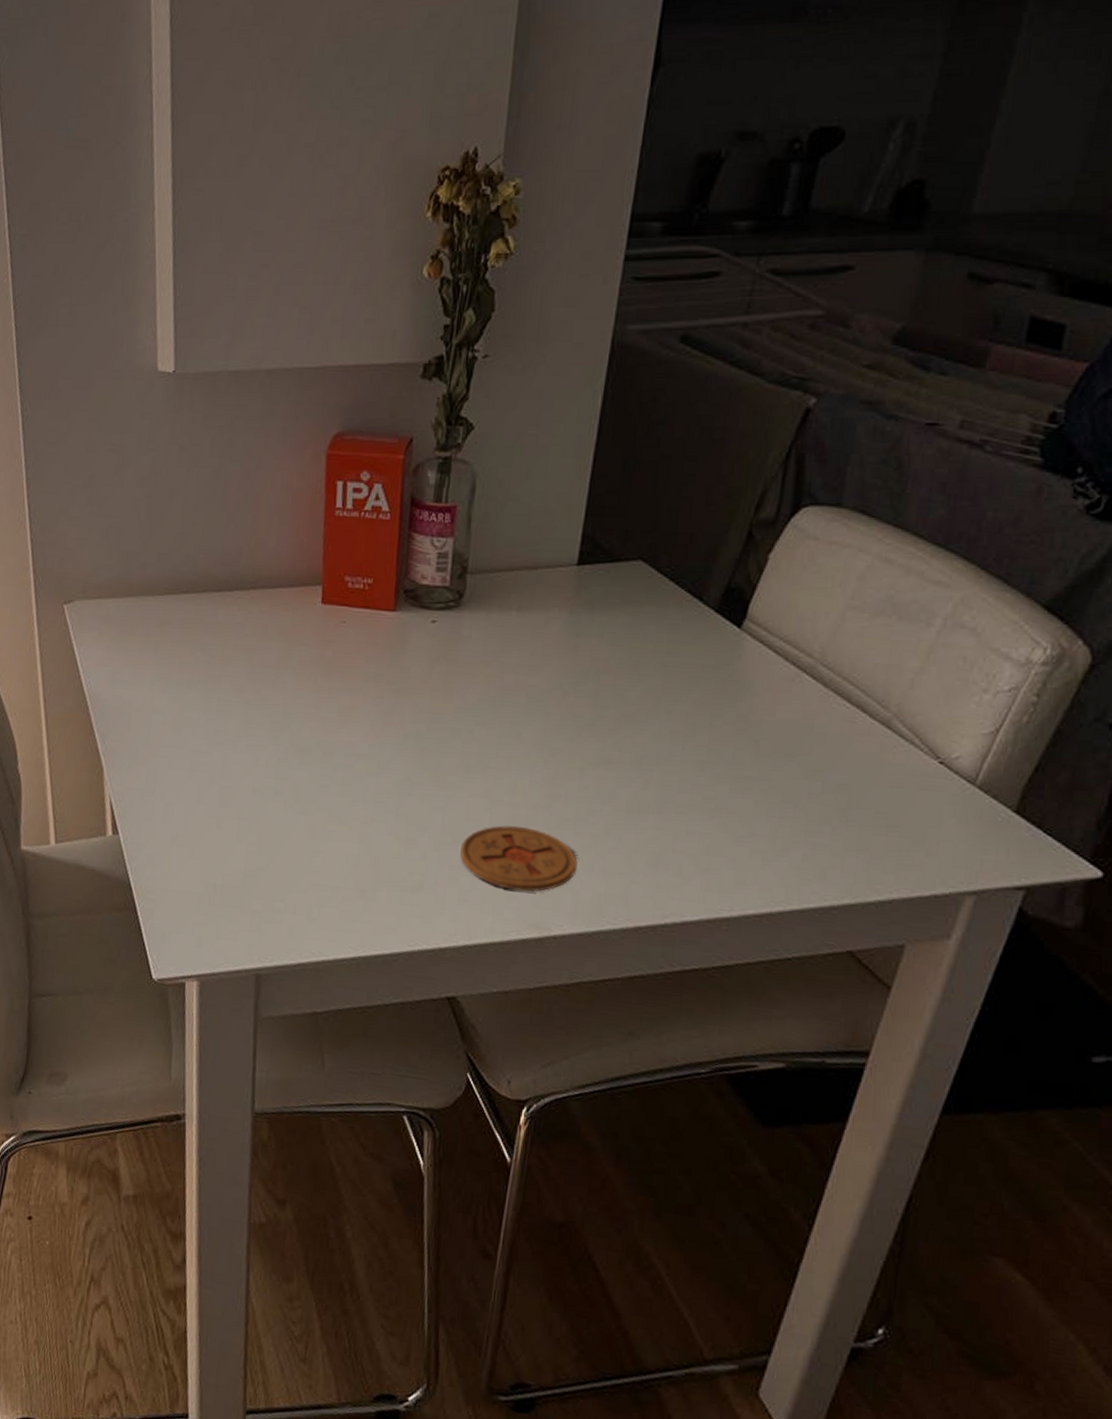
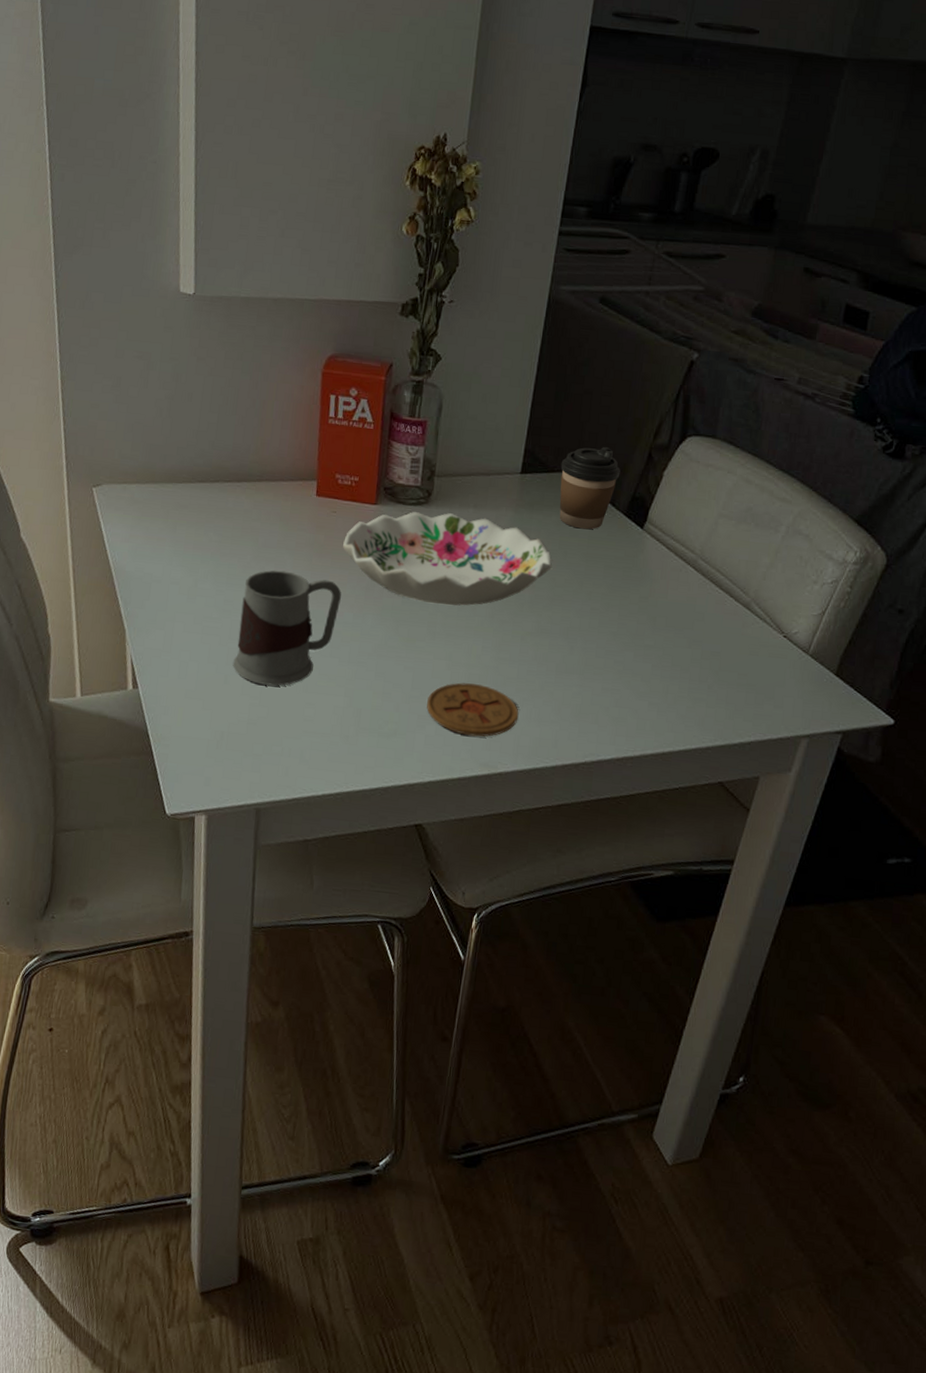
mug: none [226,693,354,831] -> present [233,570,342,686]
decorative bowl: none [355,617,619,732] -> present [343,511,552,607]
coffee cup: none [628,525,710,632] -> present [559,446,621,530]

